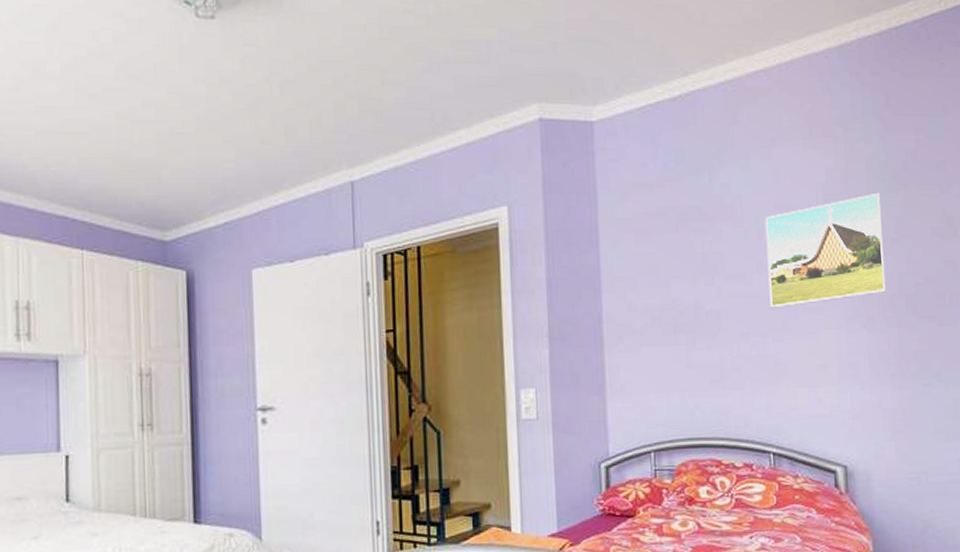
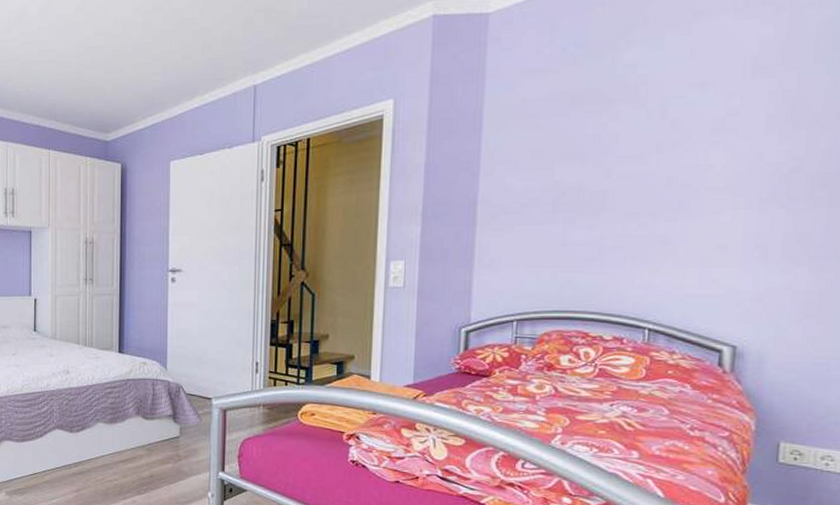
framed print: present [765,192,886,308] -> none [667,62,829,188]

